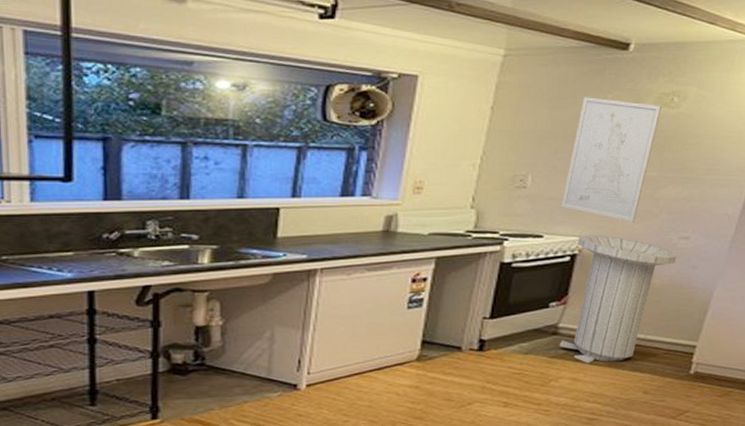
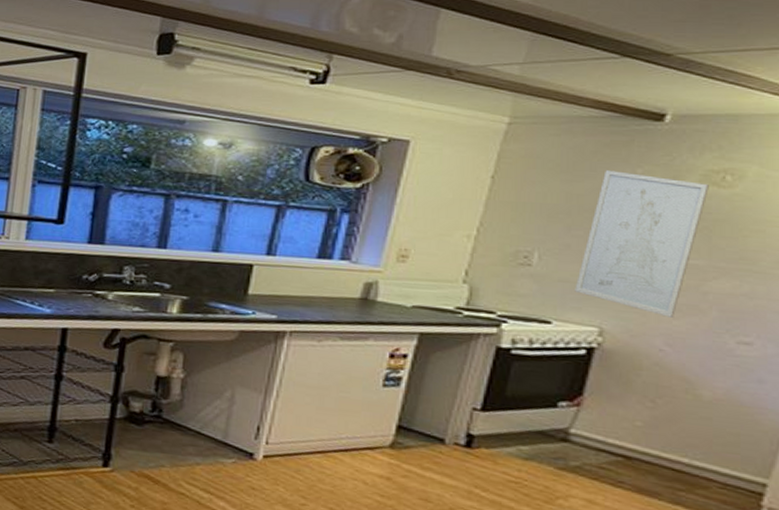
trash can: present [559,234,677,364] -> none [570,325,735,489]

